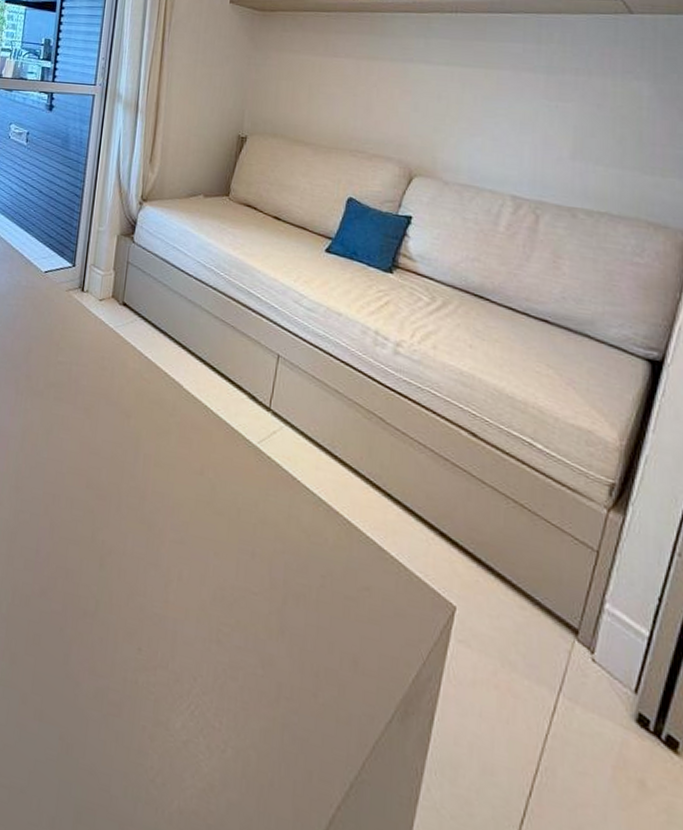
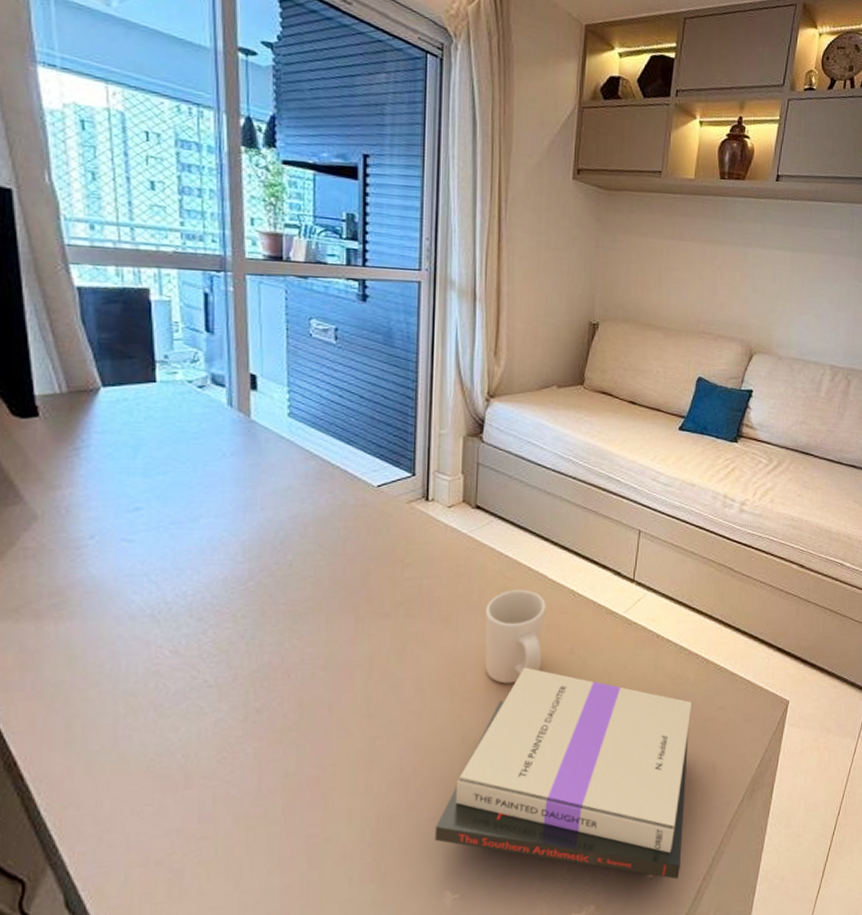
books: none [59,477,331,793] -> present [434,667,693,879]
mug: none [118,392,179,492] -> present [485,589,546,684]

